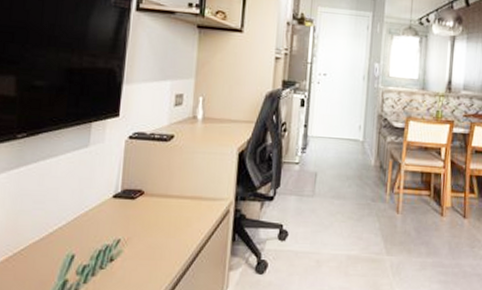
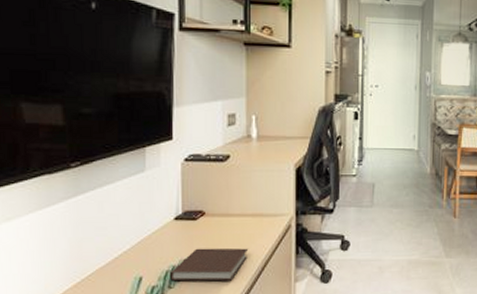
notebook: none [102,228,185,265] -> present [170,248,249,282]

